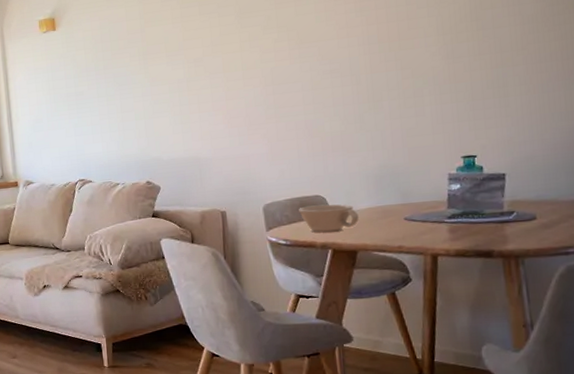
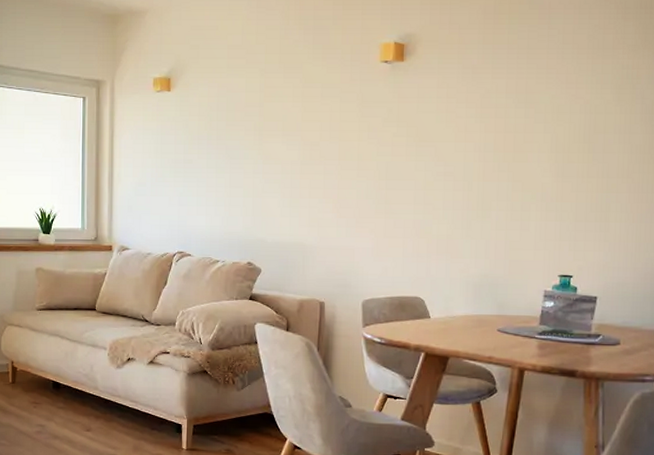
cup: present [299,204,359,233] -> none [397,306,454,336]

